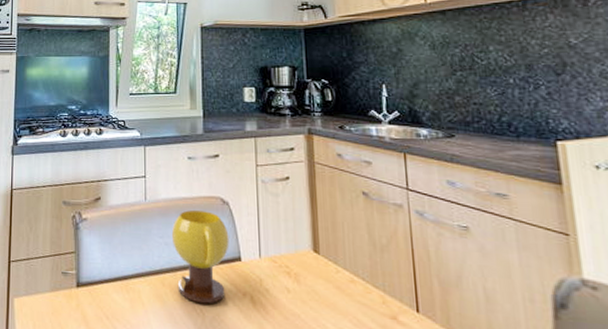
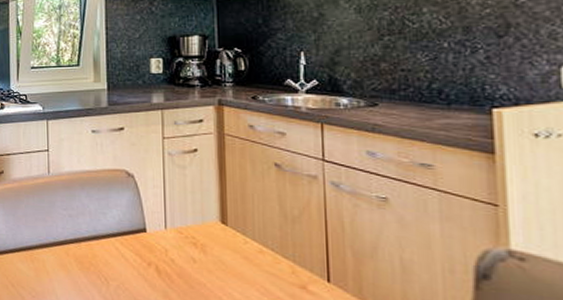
mug: present [171,210,229,304] -> none [75,183,134,273]

